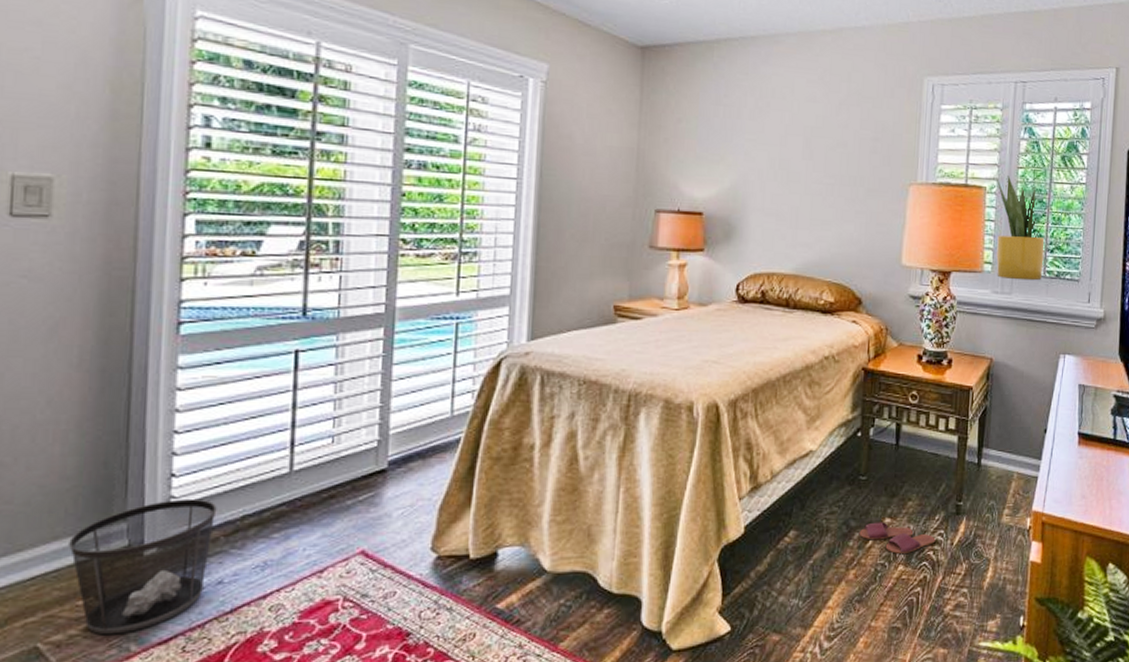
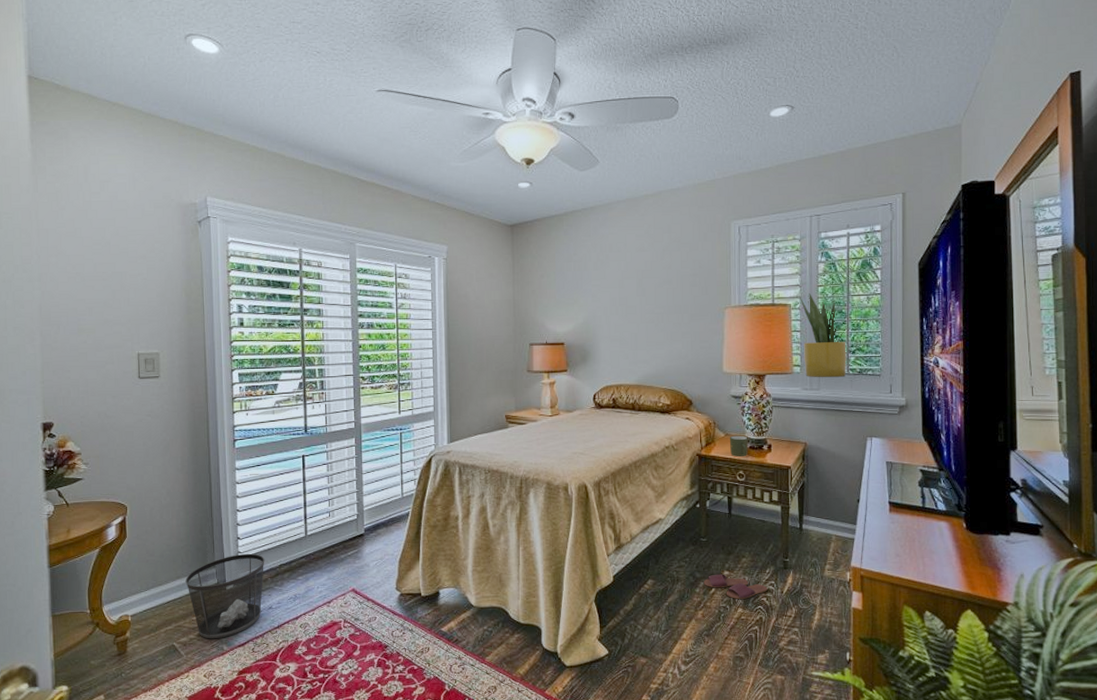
mug: none [903,346,925,374] -> present [729,435,748,458]

